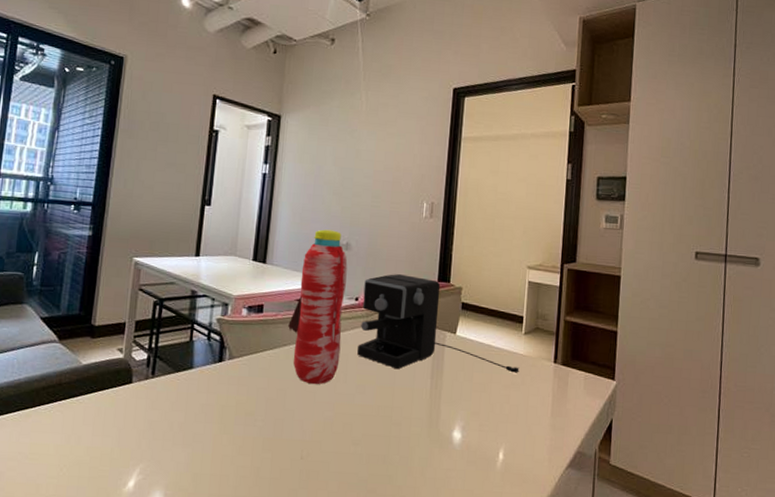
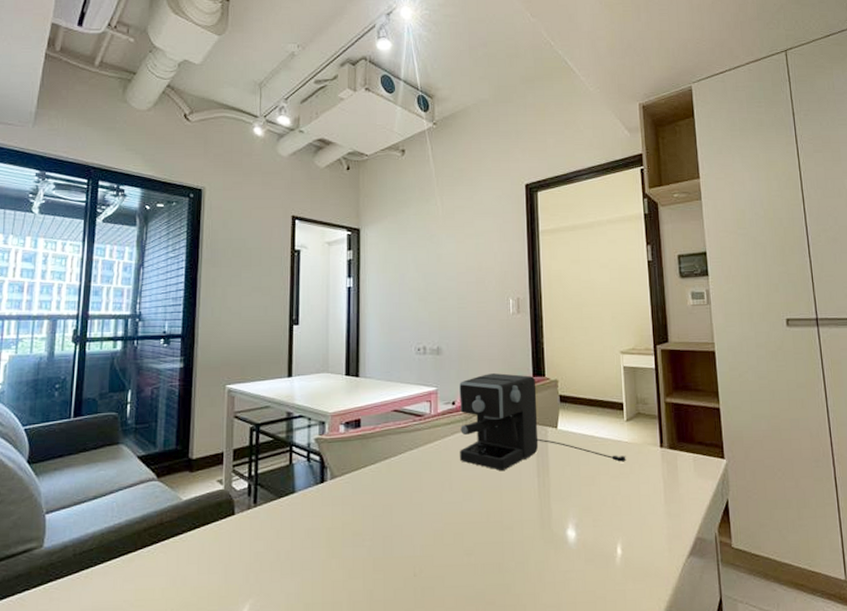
water bottle: present [288,229,348,385] -> none [387,336,443,497]

